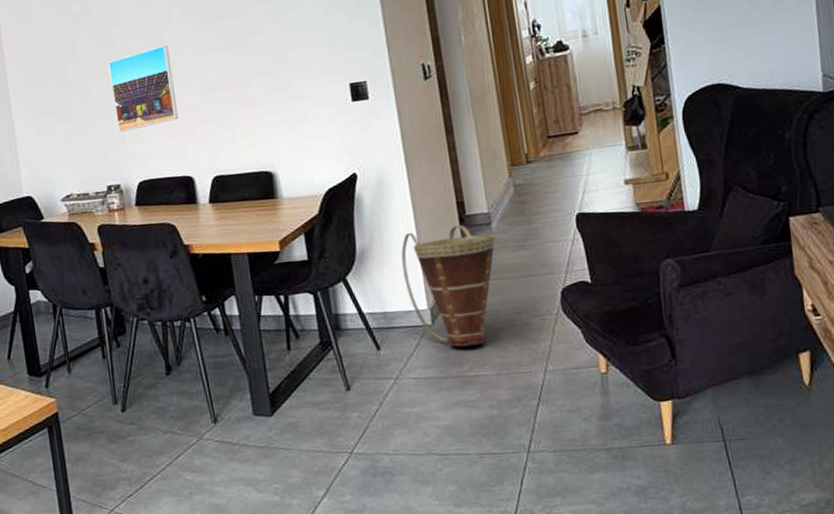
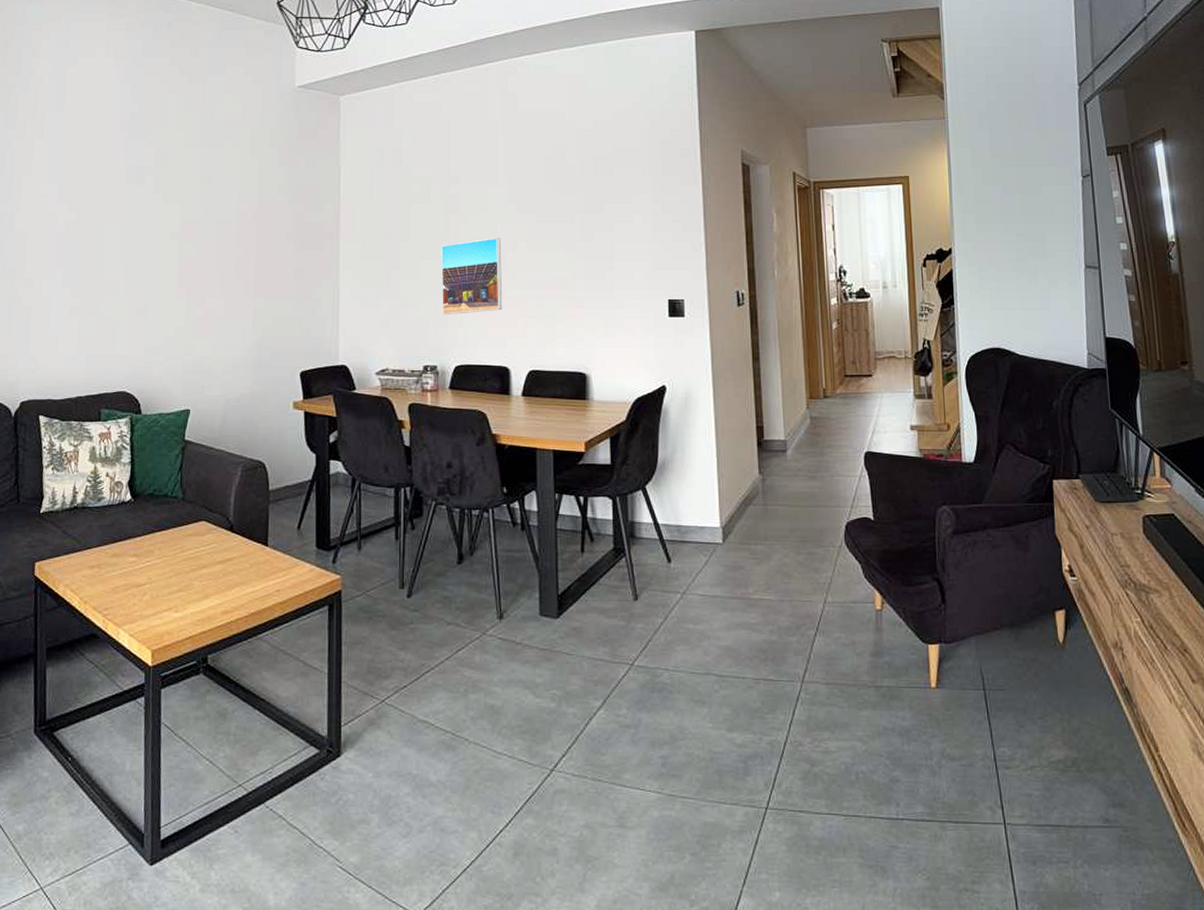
basket: present [401,225,495,347] -> none [700,449,789,569]

